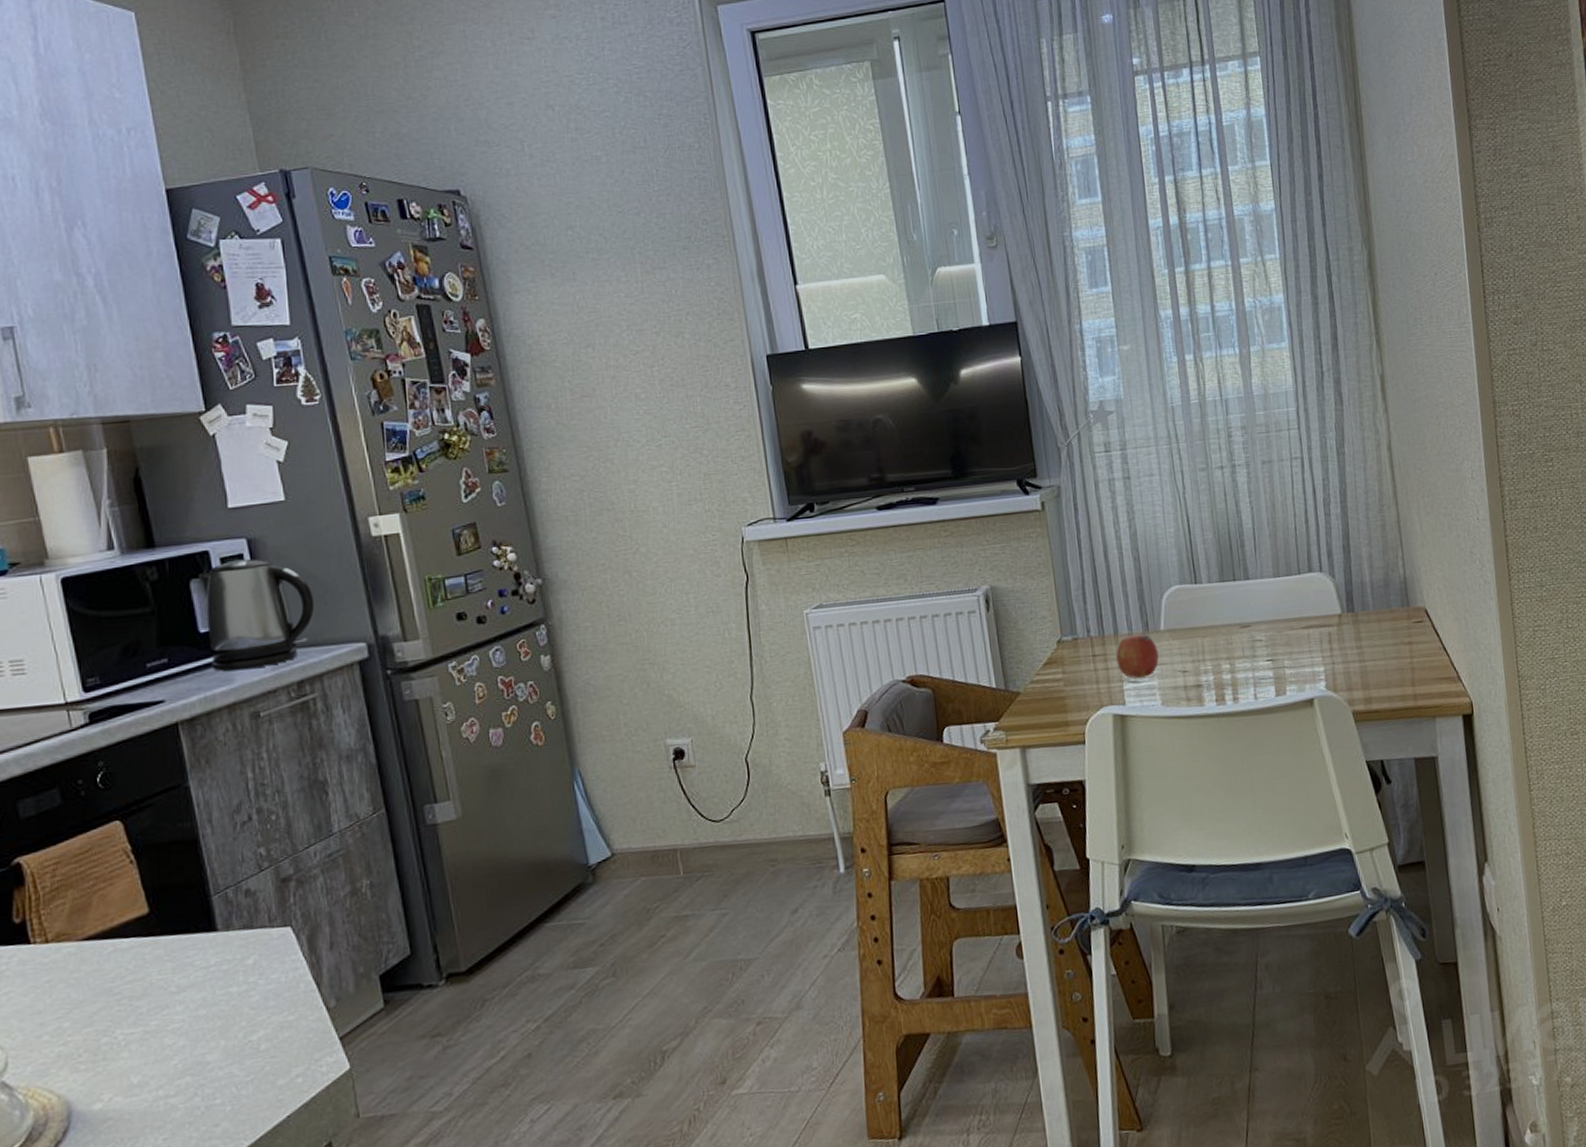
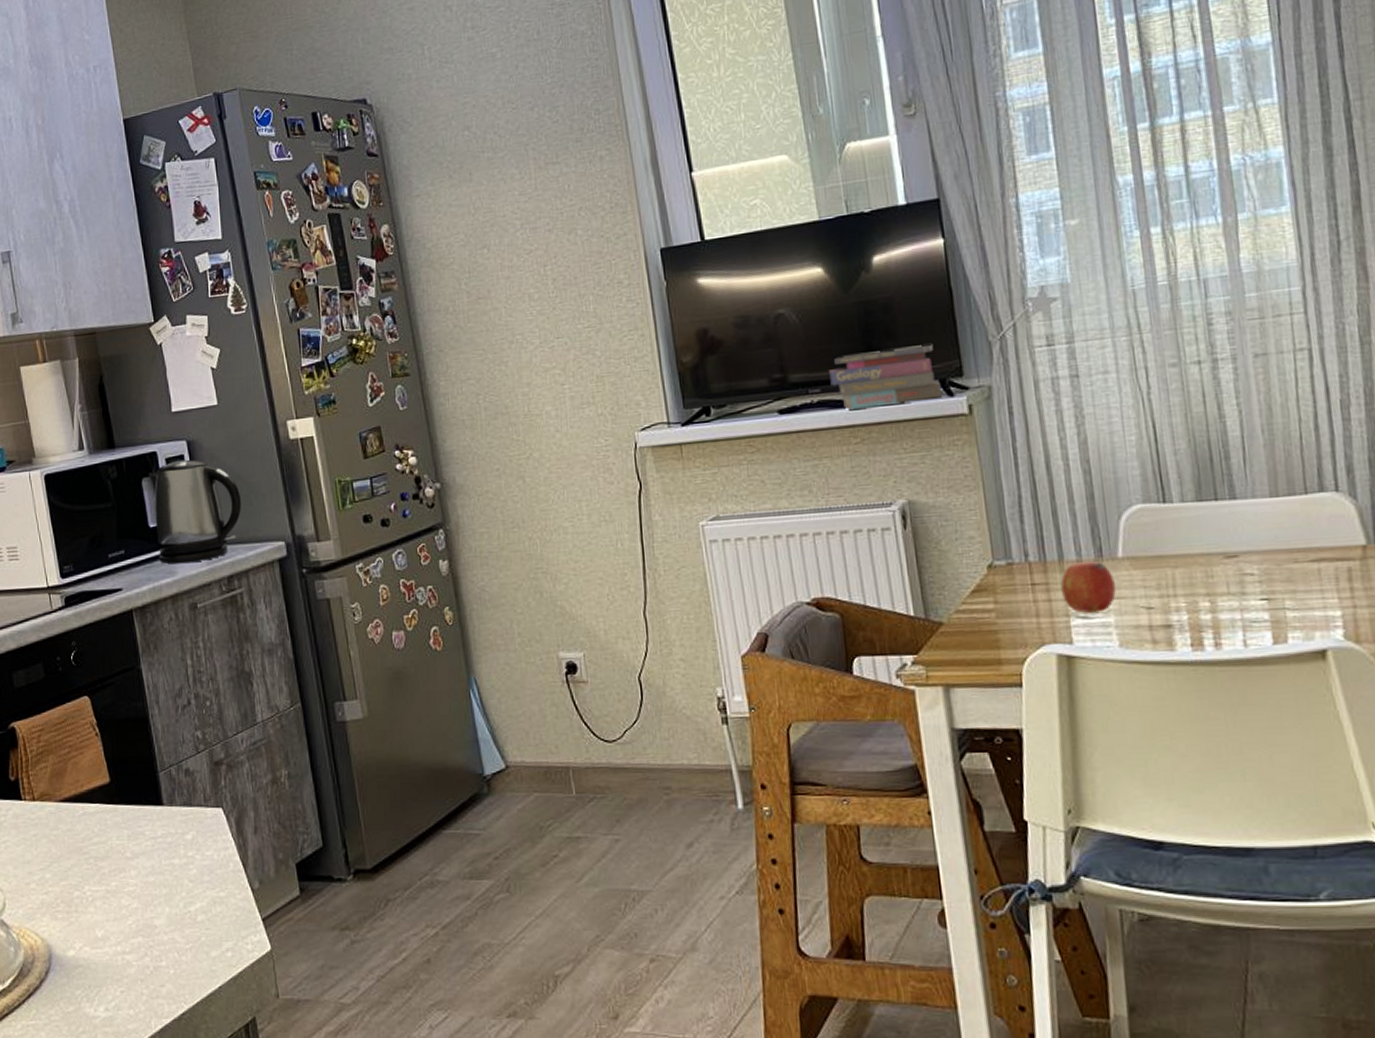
books: none [922,449,1019,507] -> present [829,344,942,411]

